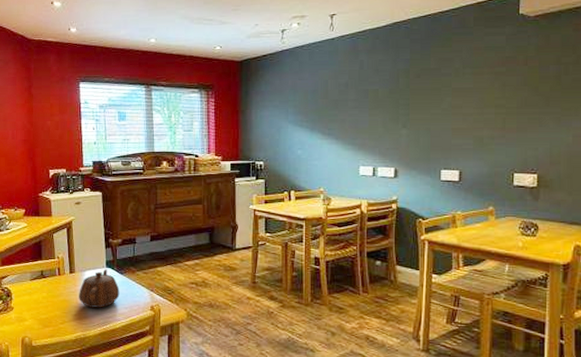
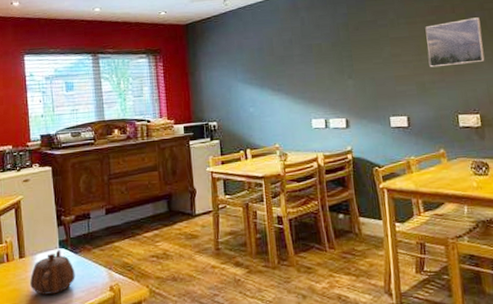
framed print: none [491,72,554,122] -> present [425,17,485,68]

